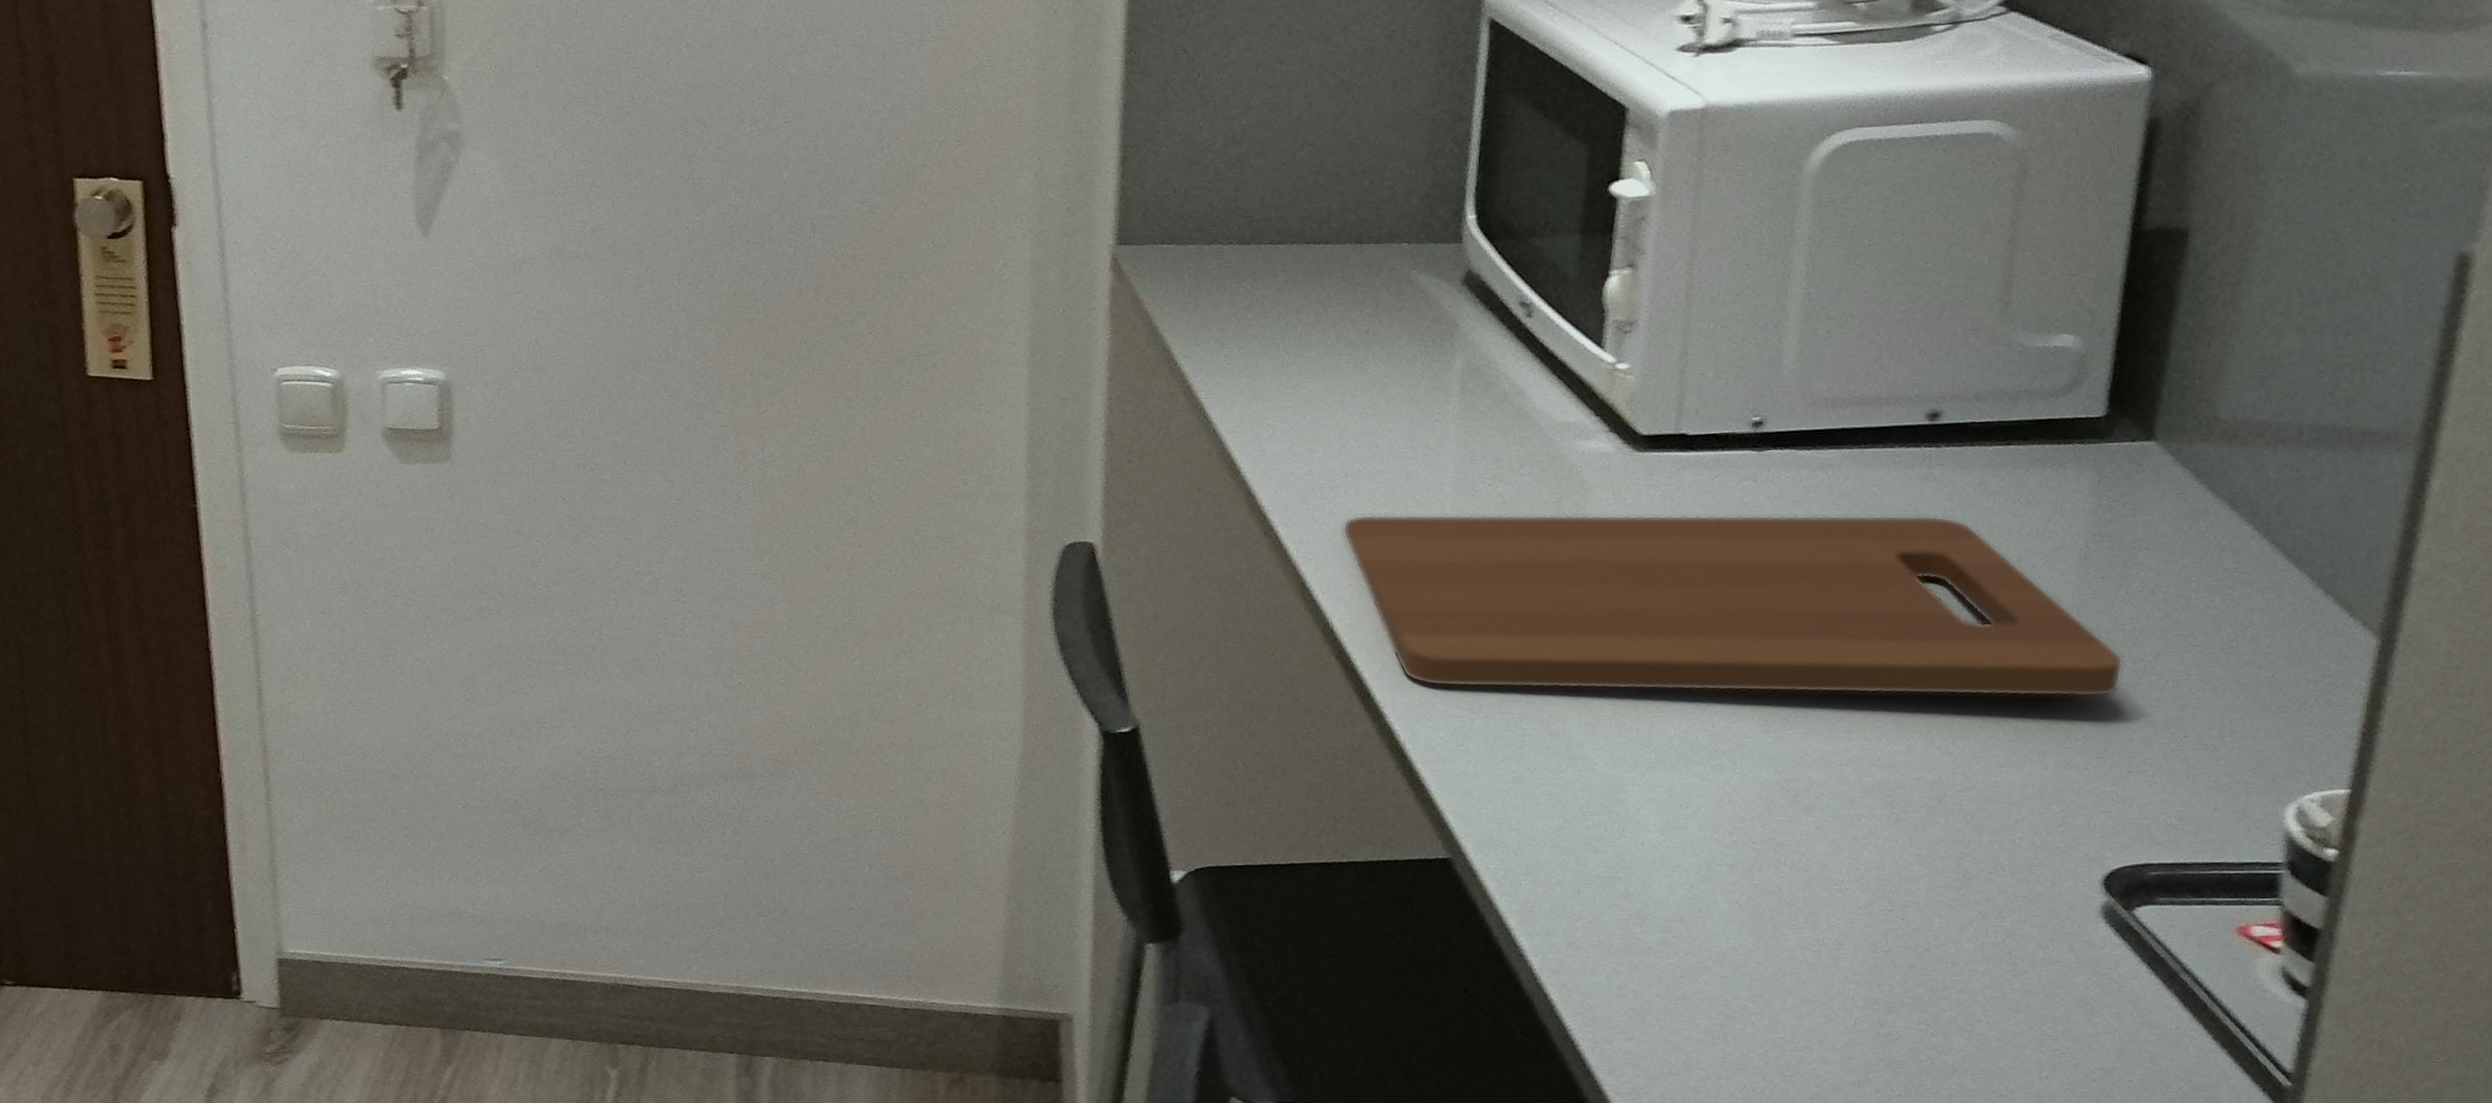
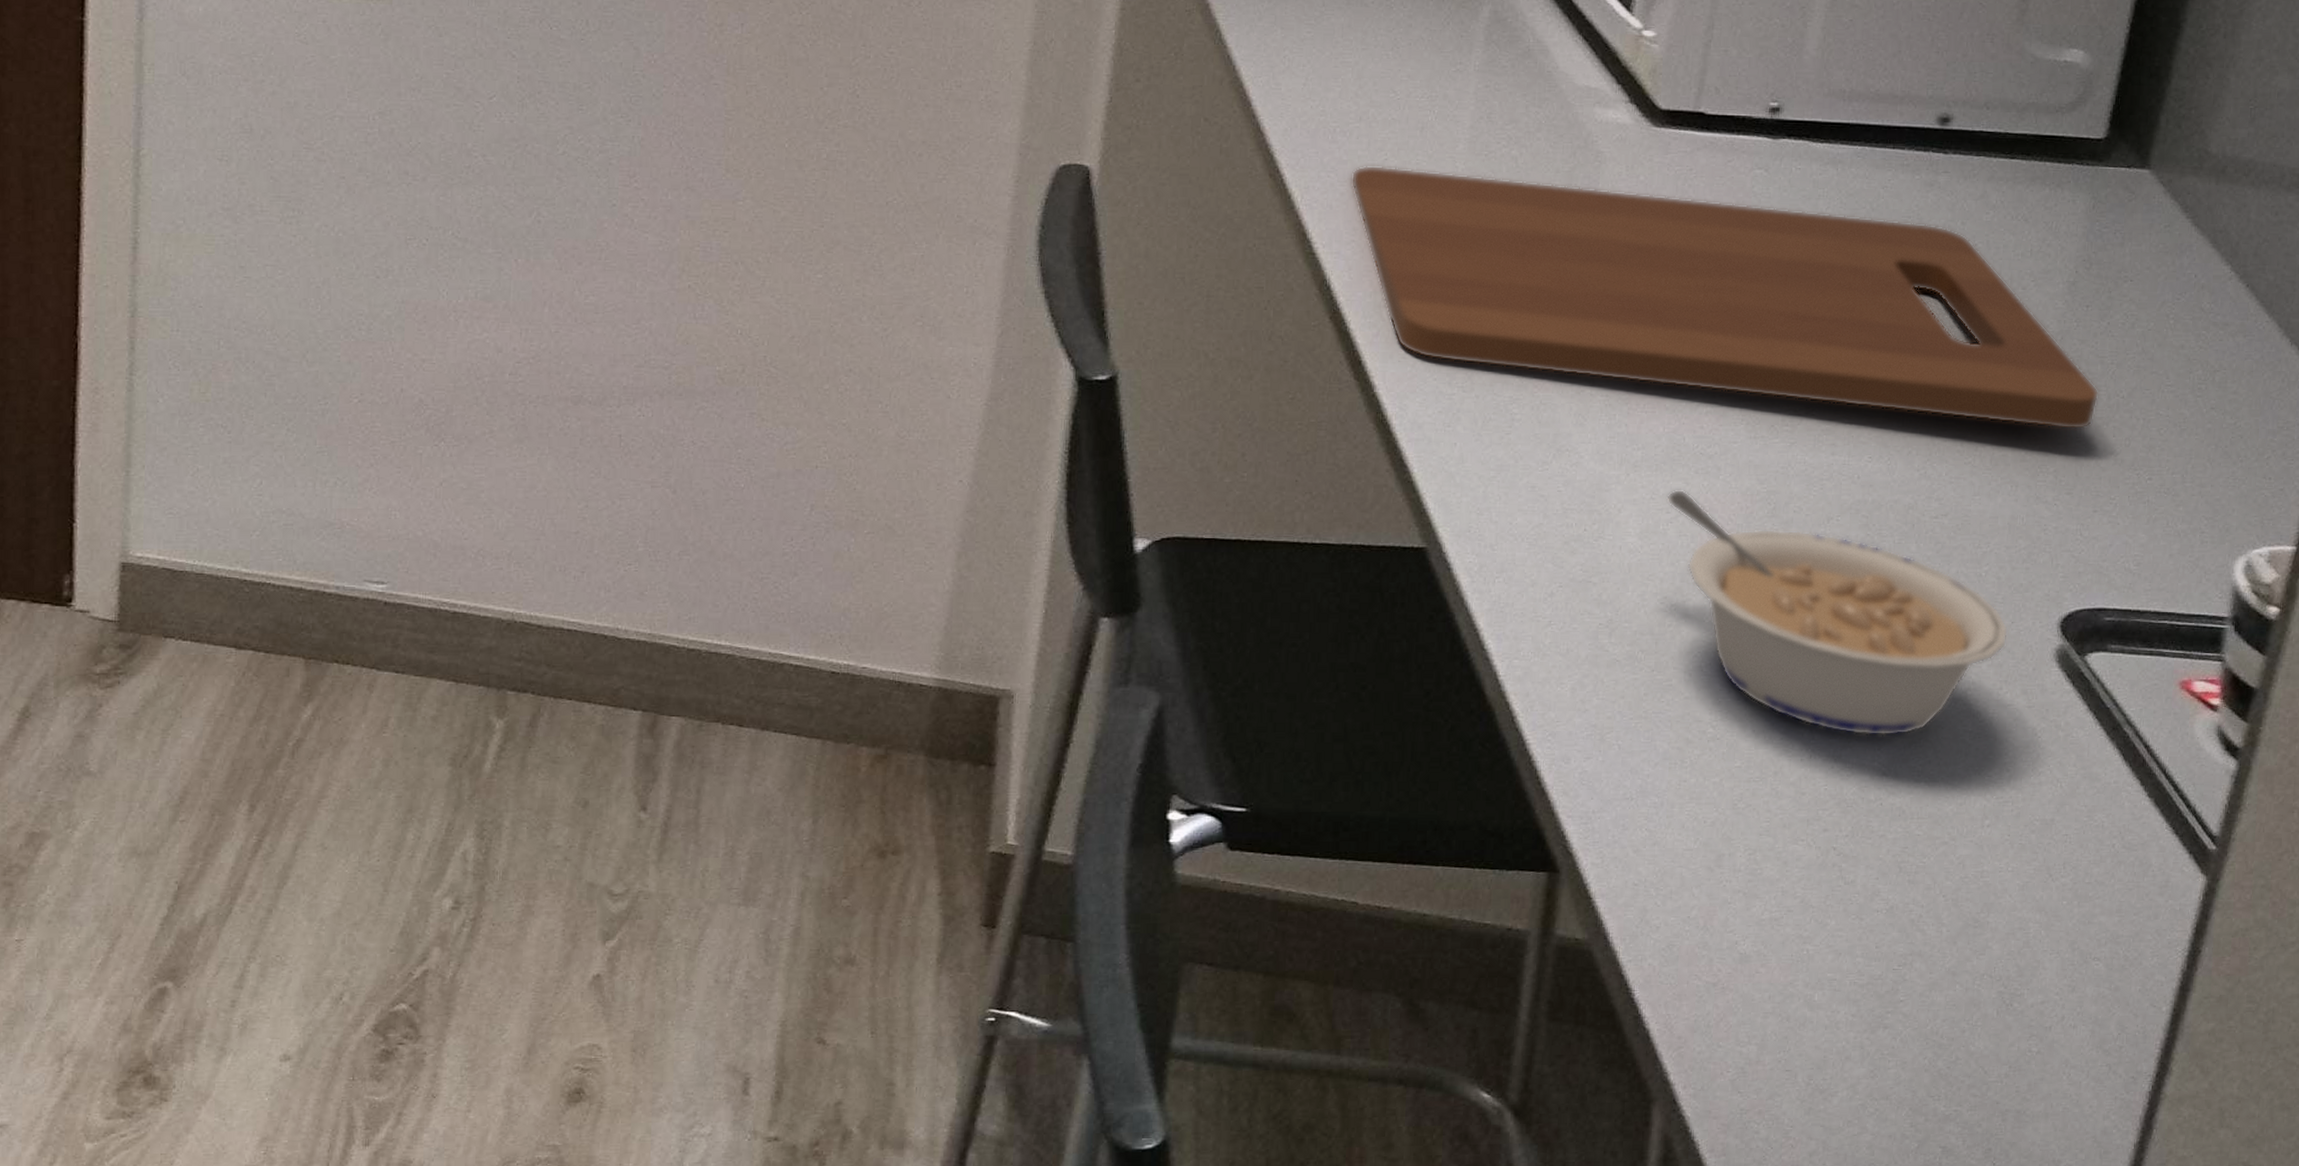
legume: none [1684,785,2050,1001] -> present [1666,489,2009,737]

